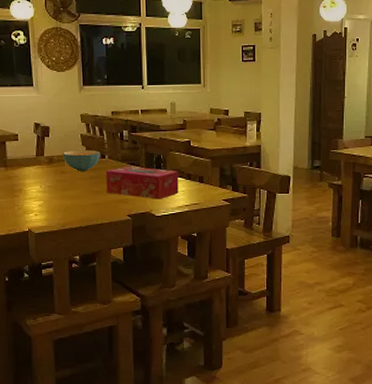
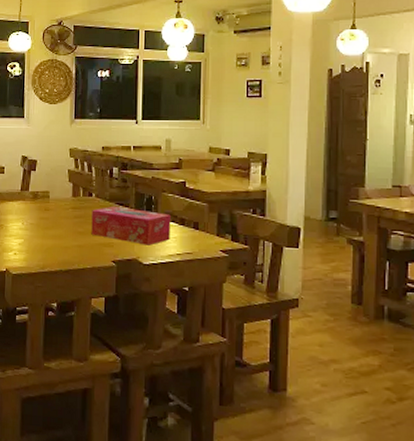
cereal bowl: present [62,149,100,171] -> none [47,186,87,209]

